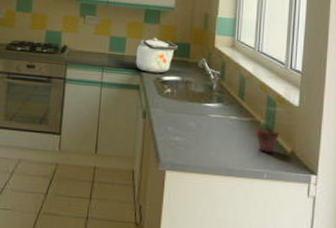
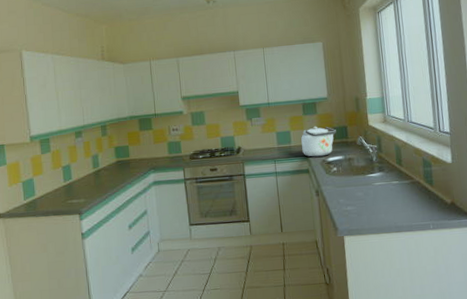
potted succulent: present [255,121,280,153] -> none [416,180,439,207]

